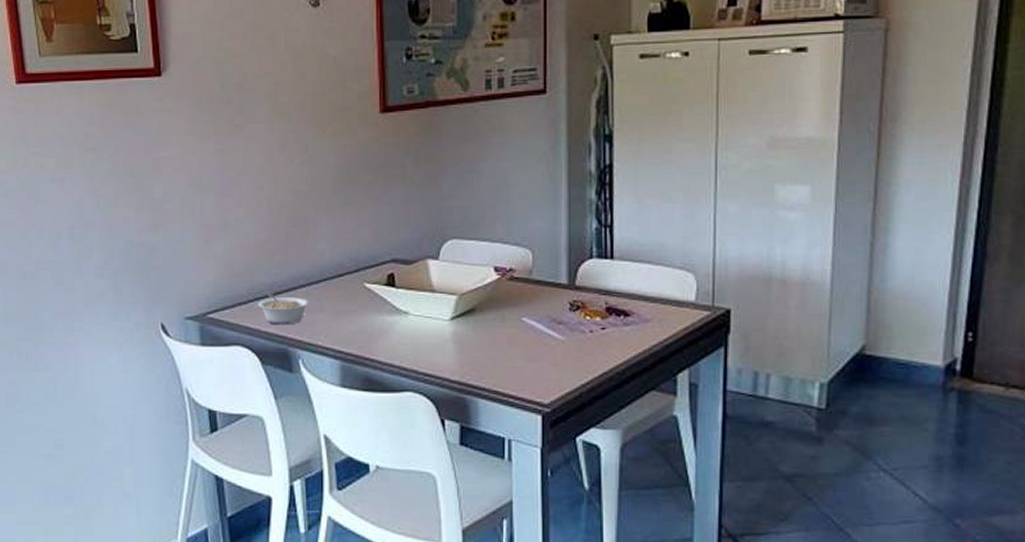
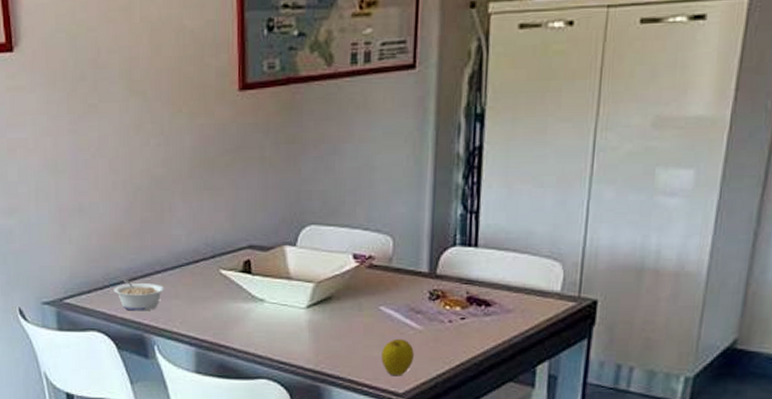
apple: none [526,349,557,386] -> present [381,338,414,375]

